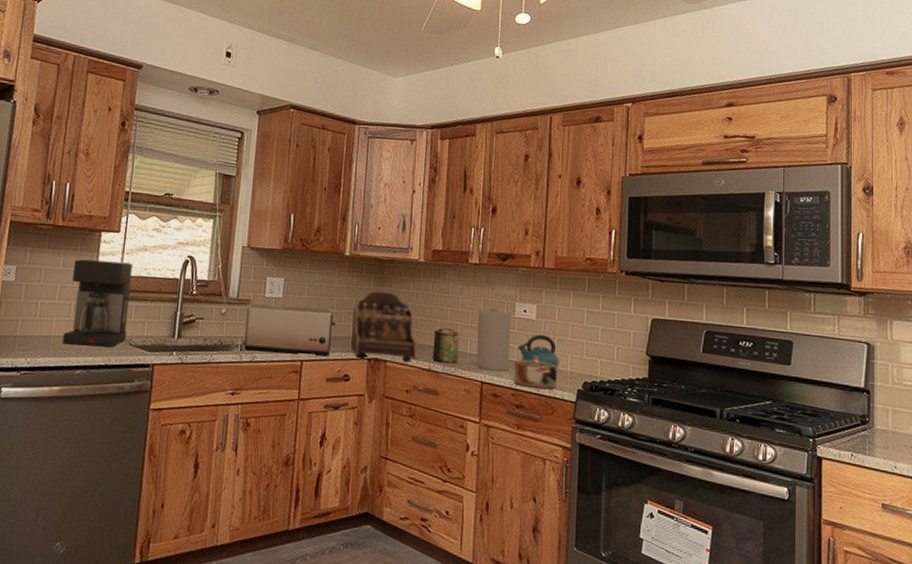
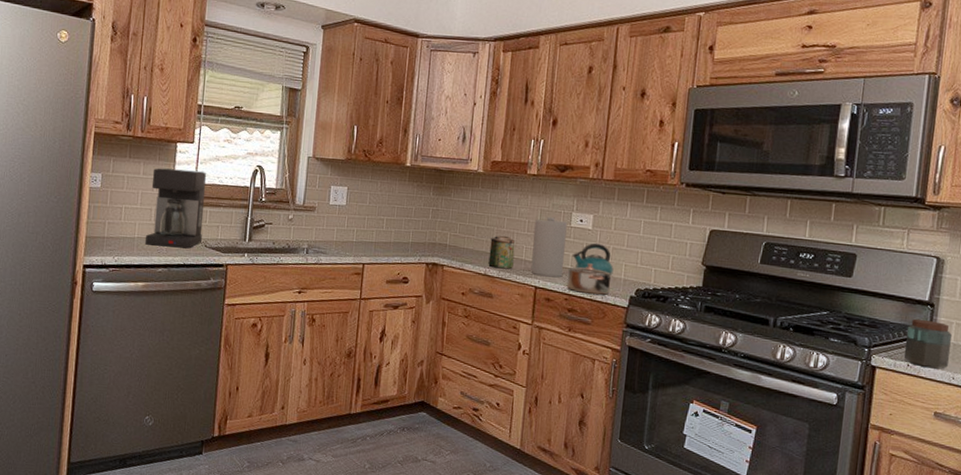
toaster: present [243,303,336,356] -> none [309,210,396,260]
spice rack: present [351,290,420,362] -> none [410,199,477,267]
peanut butter: none [847,406,889,458] -> present [903,318,952,370]

